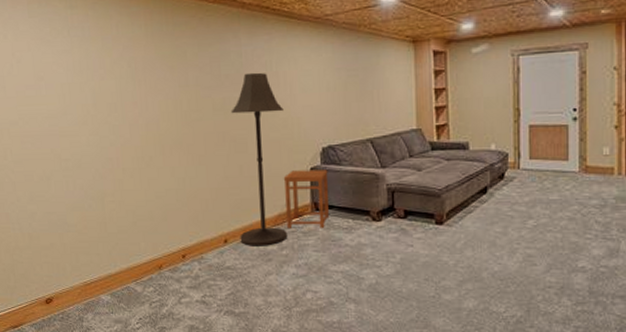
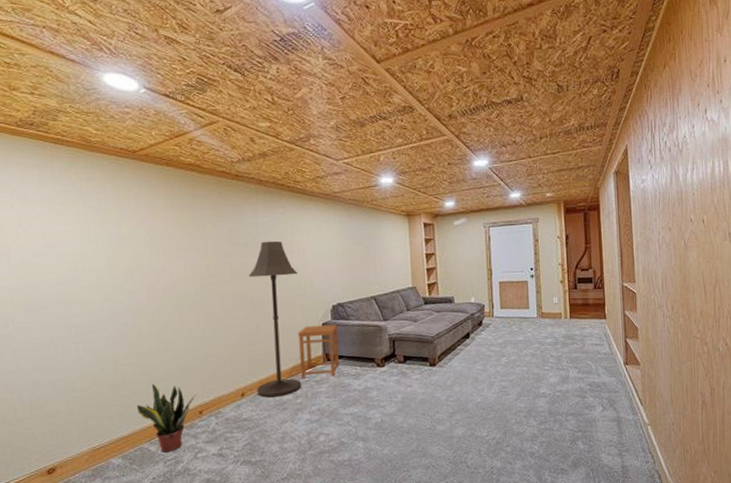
potted plant: none [123,223,180,294] -> present [137,383,197,453]

